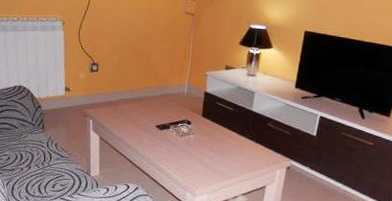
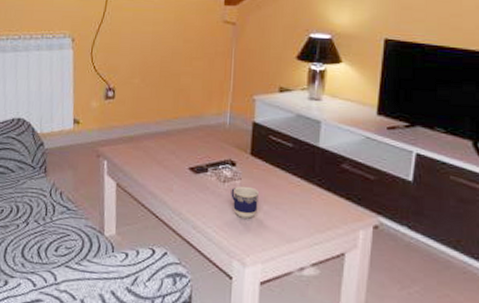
cup: none [186,139,208,163] -> present [231,186,260,219]

